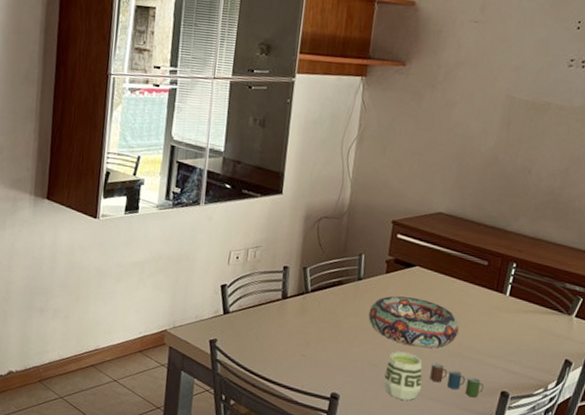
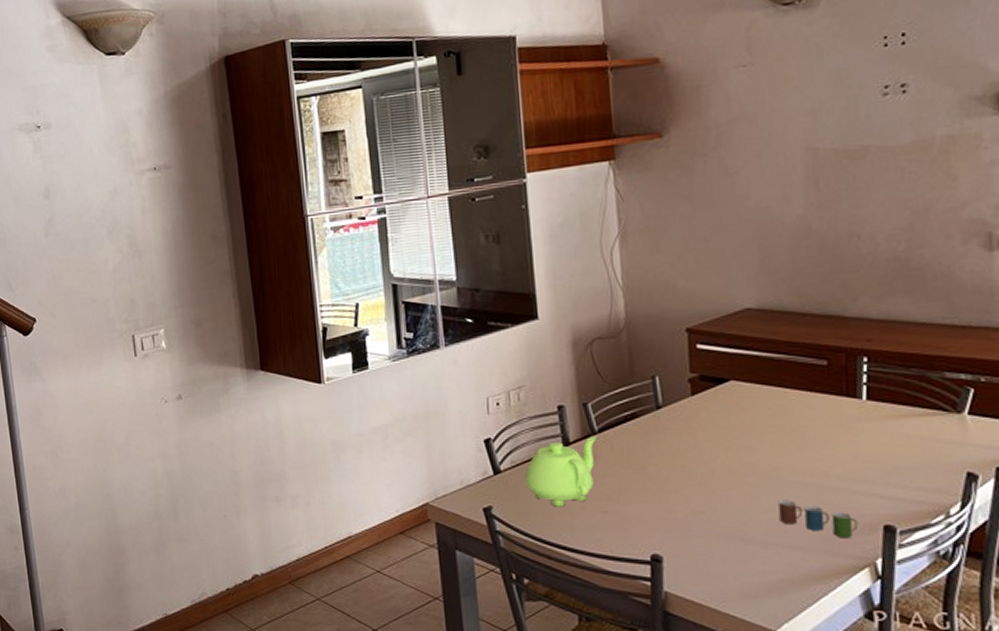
teapot: none [247,293,309,347] -> present [526,435,597,507]
decorative bowl: present [368,296,459,348] -> none [679,421,806,483]
cup: present [384,351,423,401] -> none [717,491,771,553]

